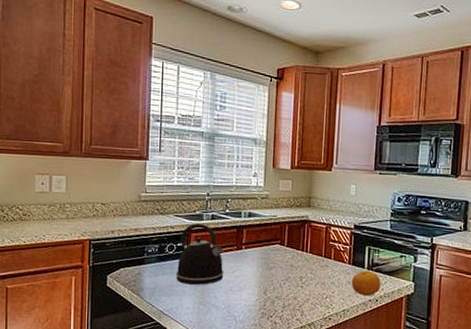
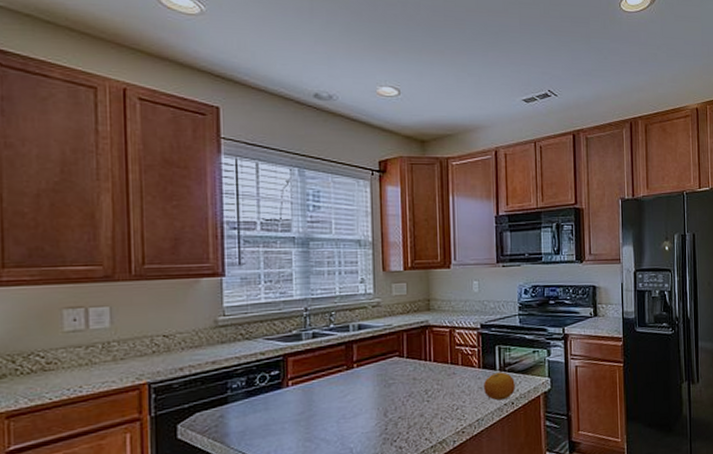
kettle: present [176,223,225,285] -> none [271,345,333,420]

